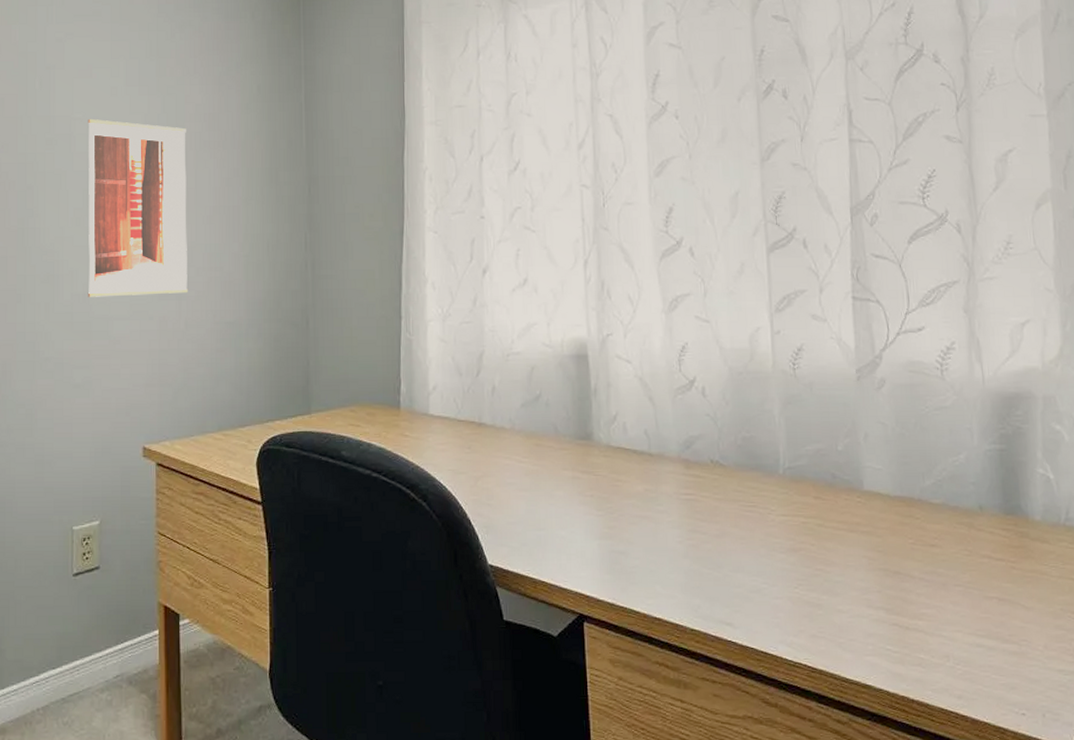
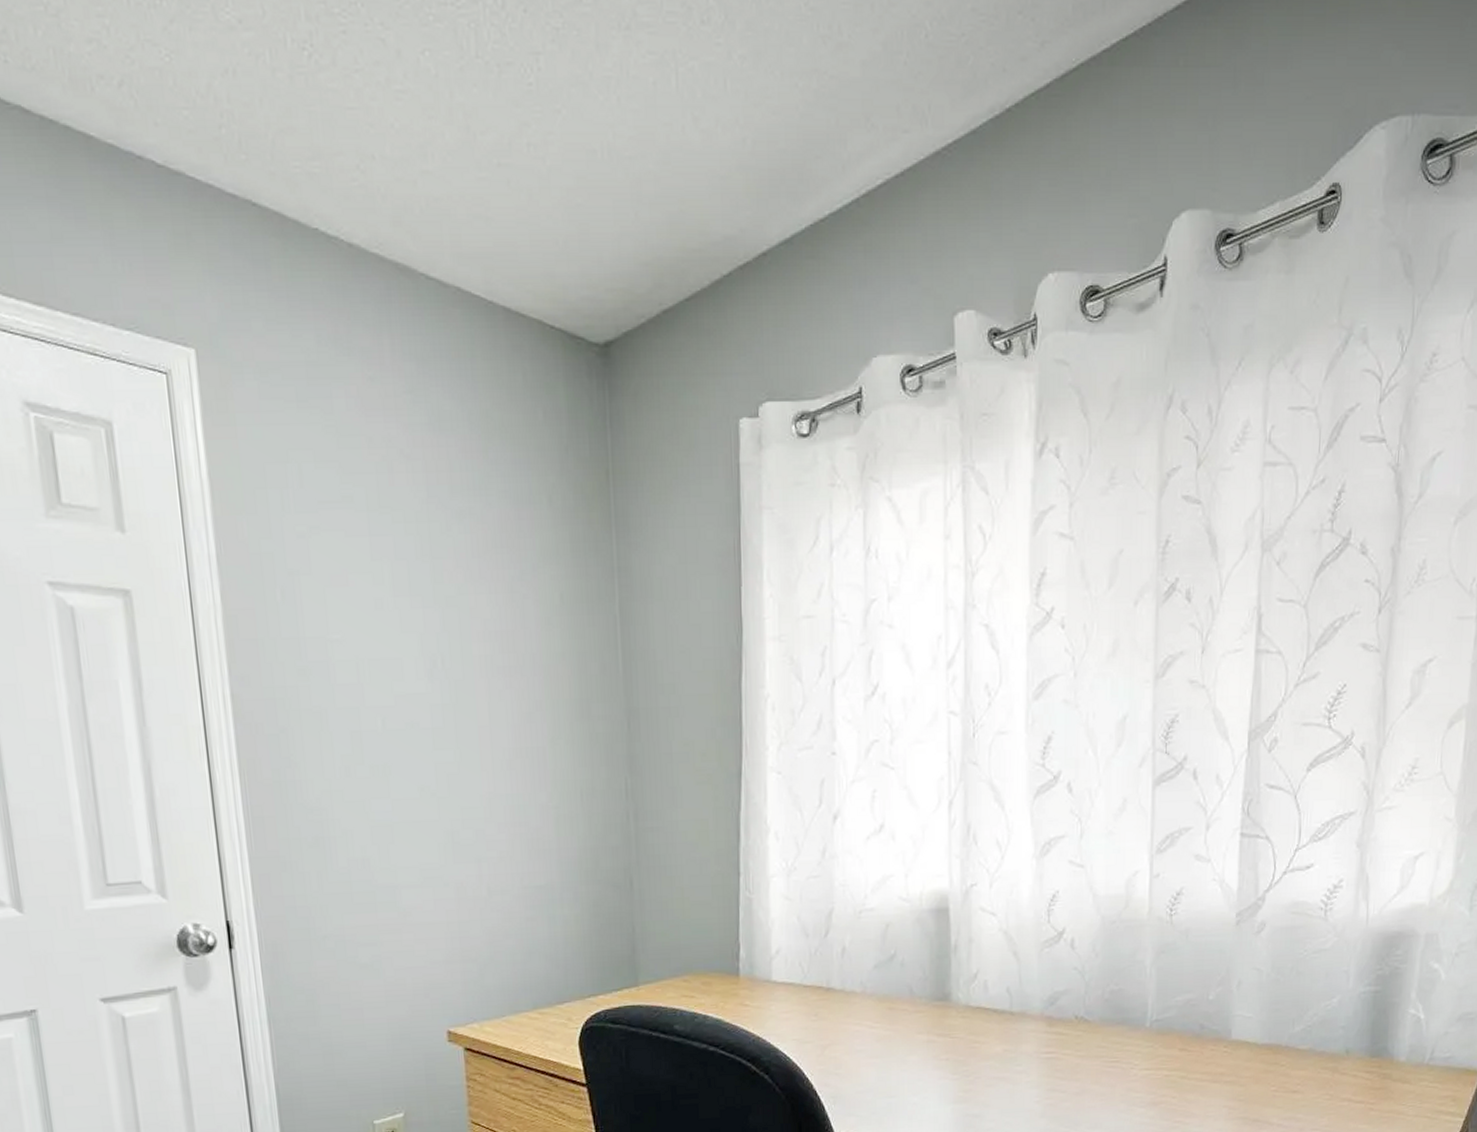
wall art: present [87,118,189,297] -> none [348,640,489,863]

